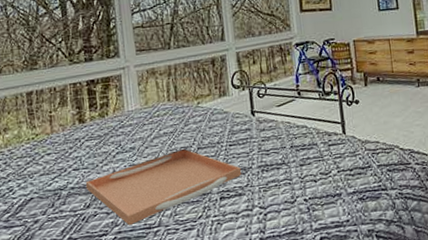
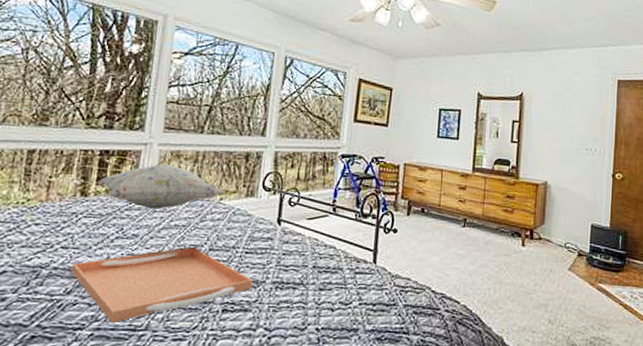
decorative pillow: none [92,81,199,124] -> present [100,163,224,210]

